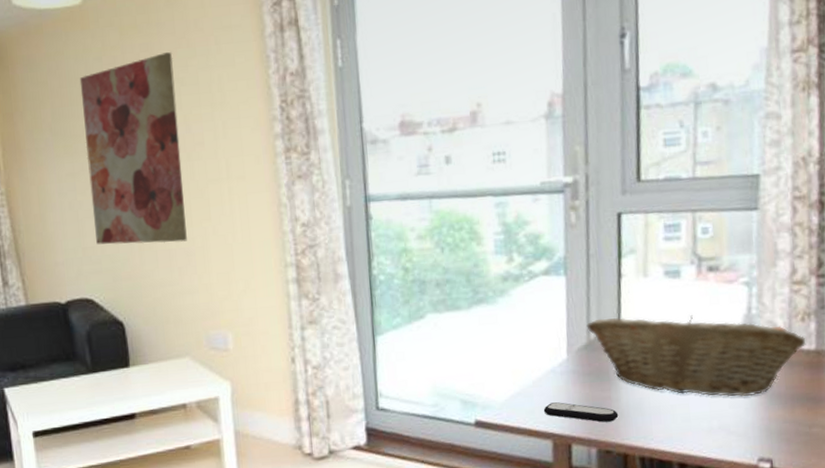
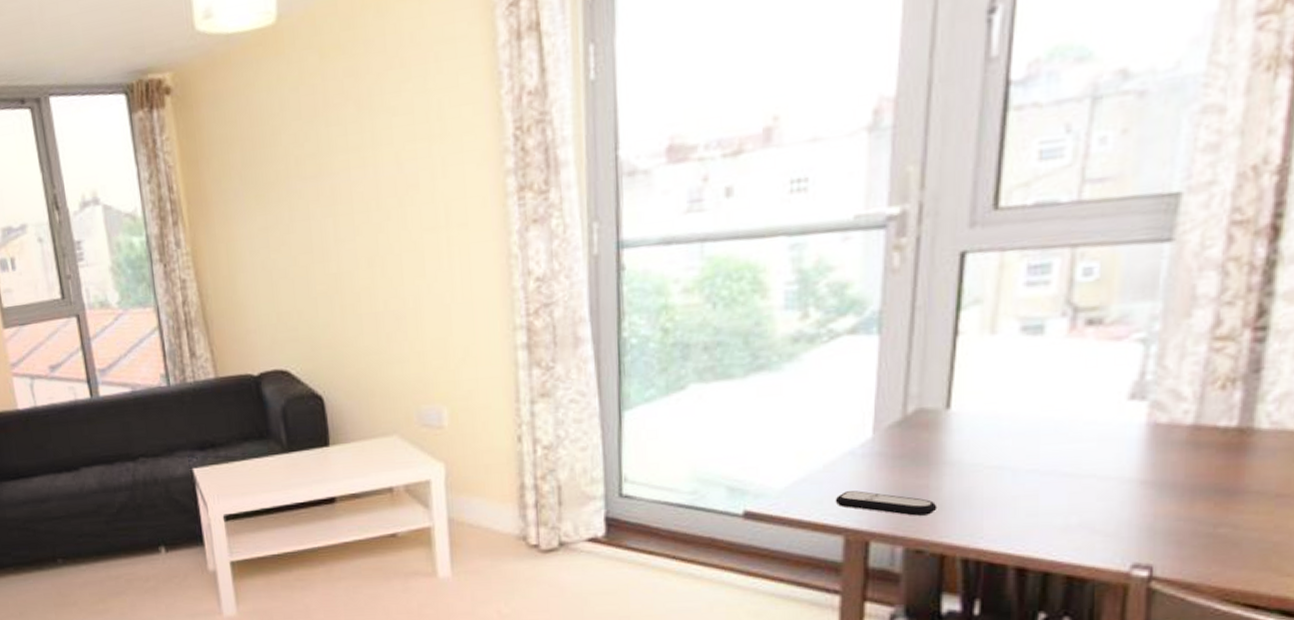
wall art: present [79,52,187,245] -> none [273,75,397,309]
fruit basket: present [586,315,806,396] -> none [903,383,1225,486]

